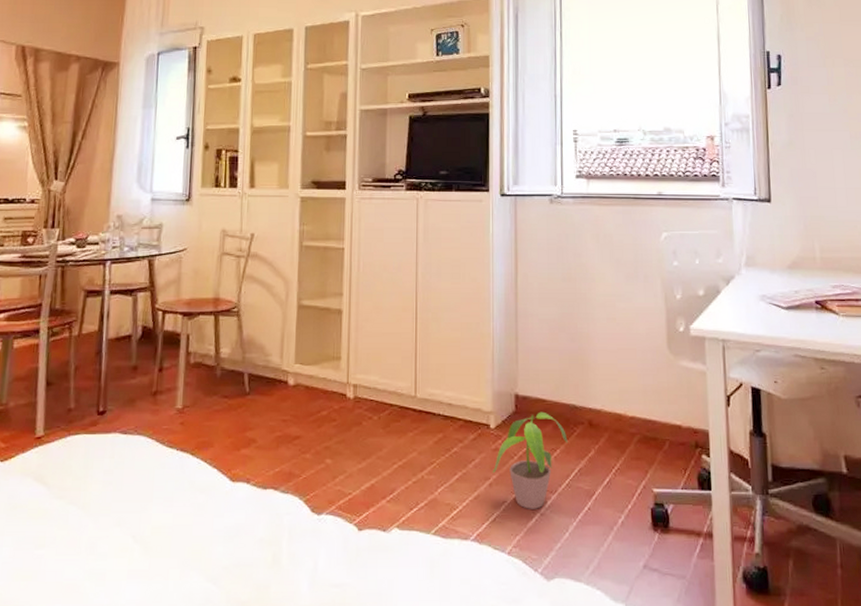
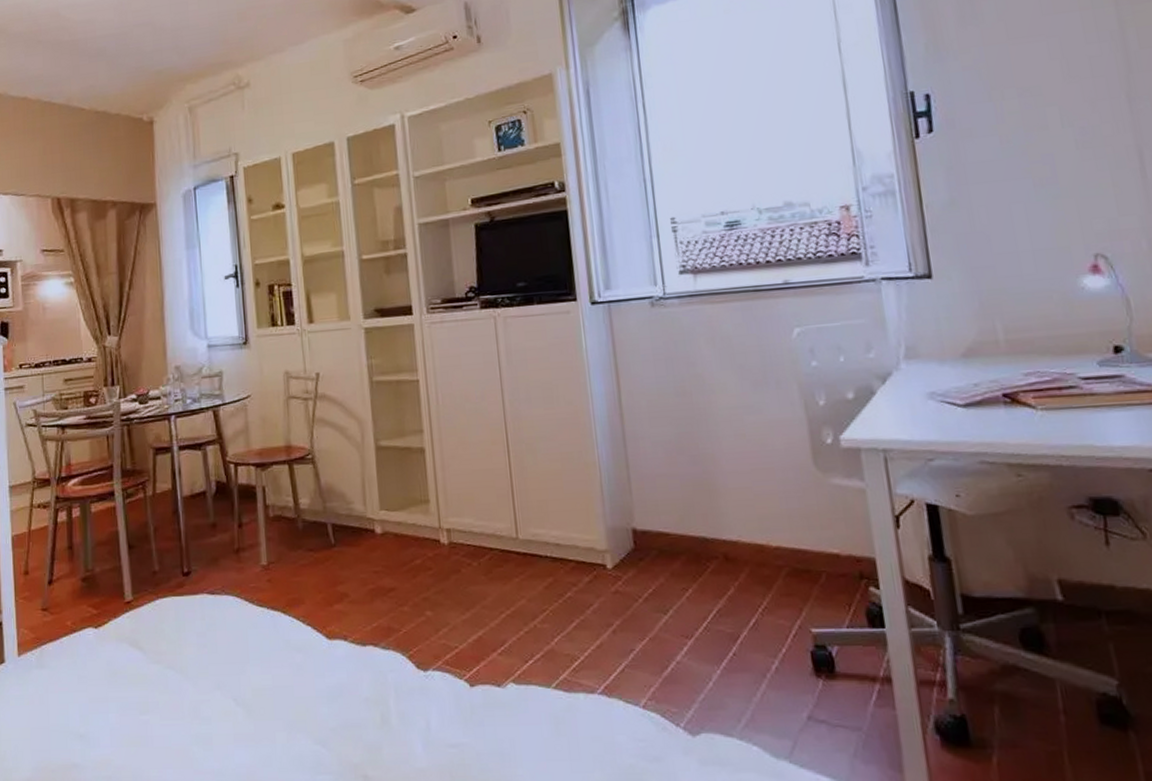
potted plant: present [492,411,568,509] -> none [614,547,701,657]

